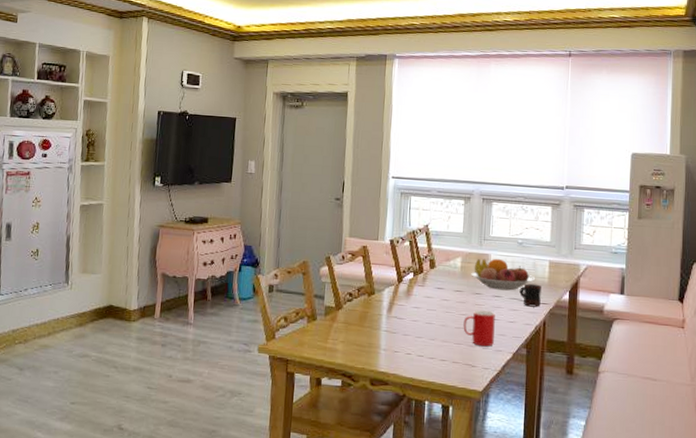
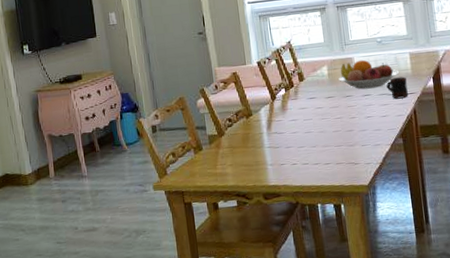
cup: present [463,310,495,347] -> none [339,110,371,144]

